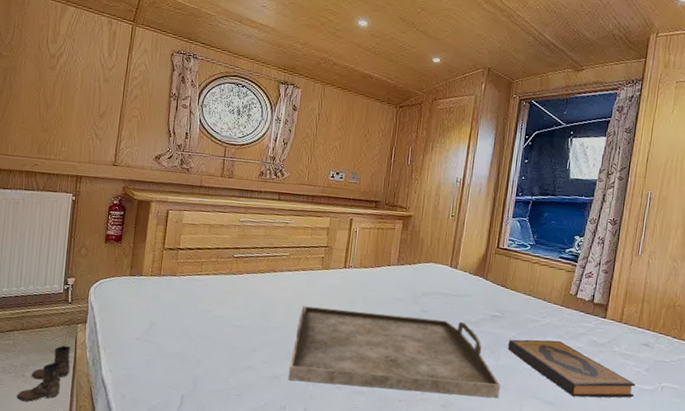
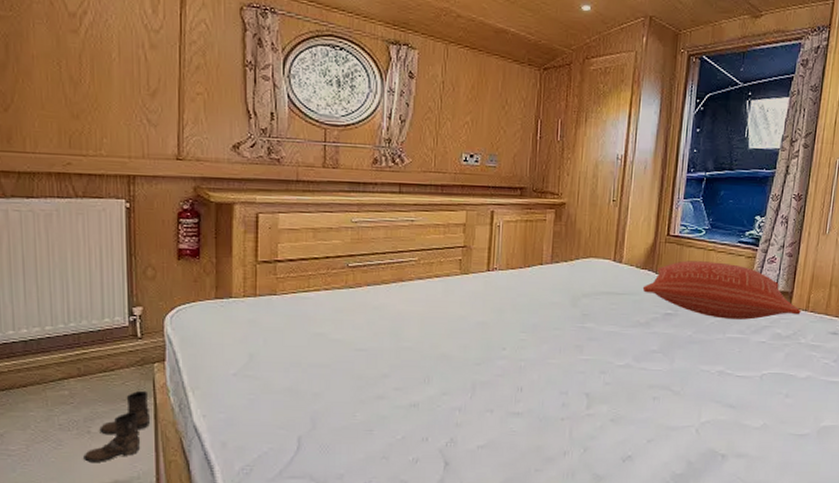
serving tray: present [288,305,500,398] -> none [428,318,676,408]
pillow: none [474,270,615,326] -> present [642,260,801,320]
hardback book: present [508,339,636,398] -> none [683,336,823,397]

